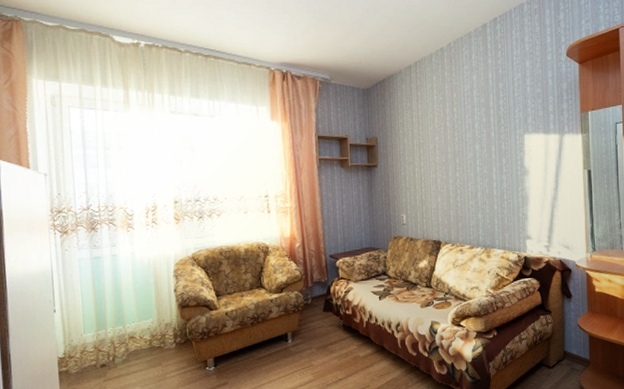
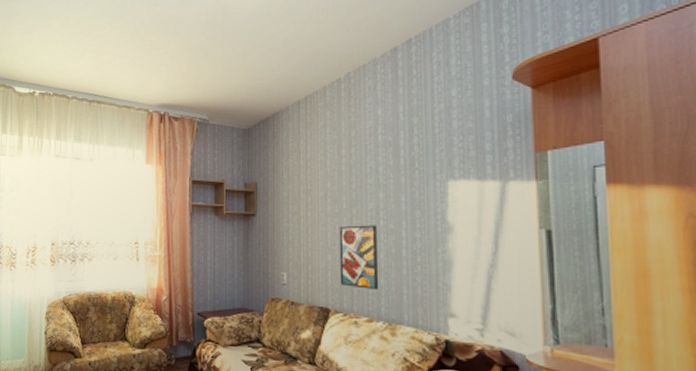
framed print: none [446,171,478,223] -> present [339,225,379,291]

